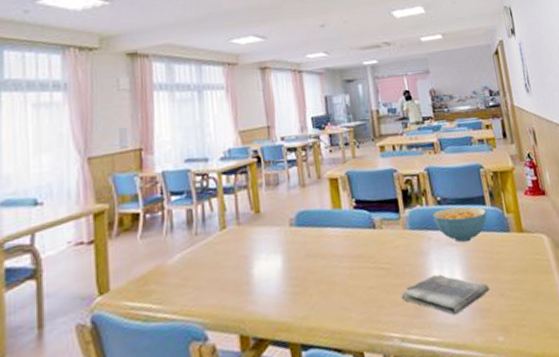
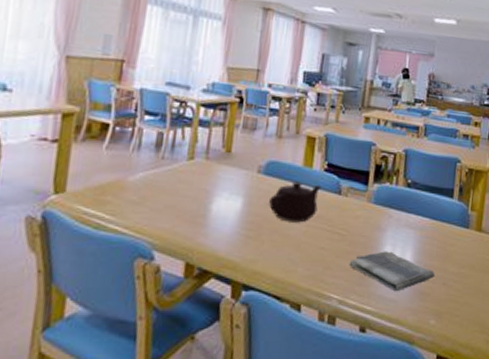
teapot: none [307,223,357,269] -> present [269,181,322,223]
cereal bowl: present [432,206,487,242] -> none [399,192,452,228]

